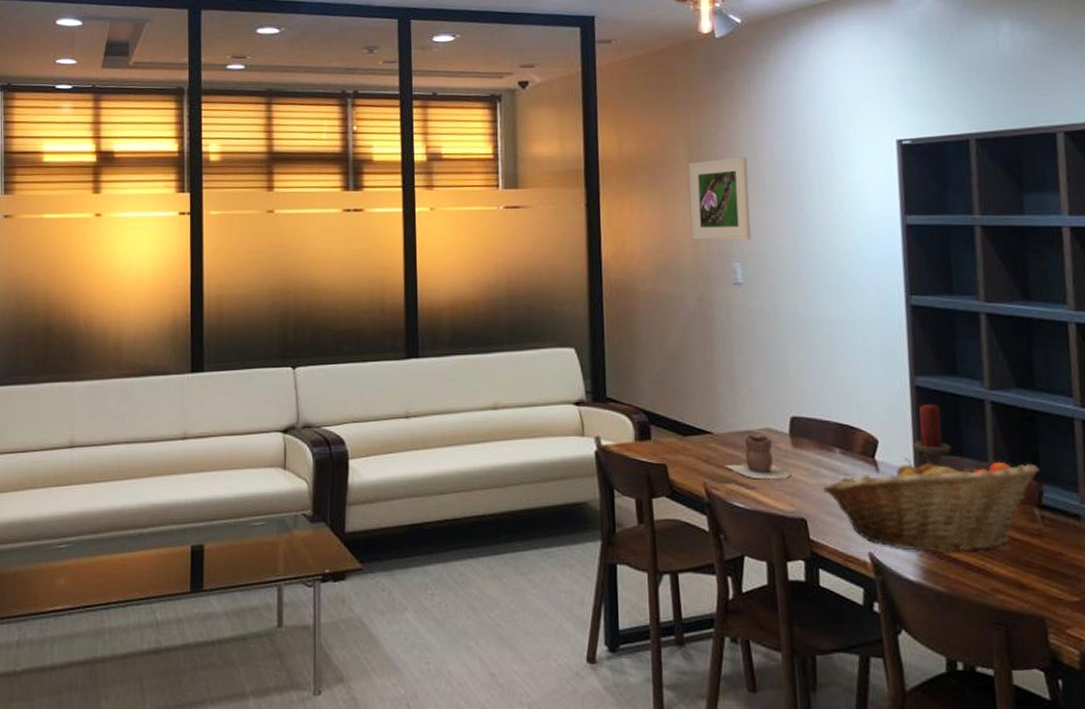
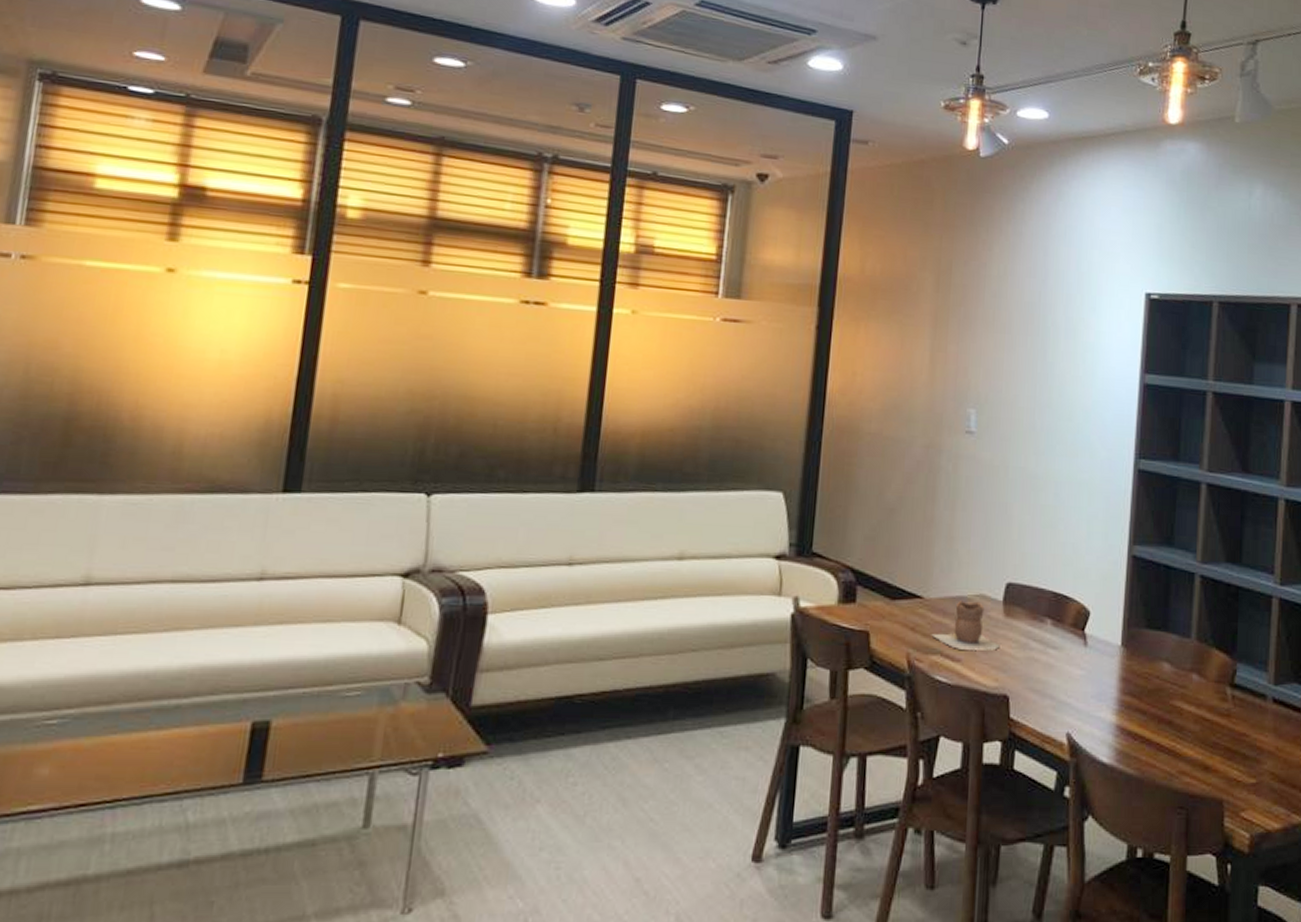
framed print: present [689,157,751,241] -> none [928,291,996,385]
fruit basket: present [823,458,1040,554] -> none [1030,631,1236,735]
candle holder: present [912,403,977,473] -> none [1122,574,1180,649]

